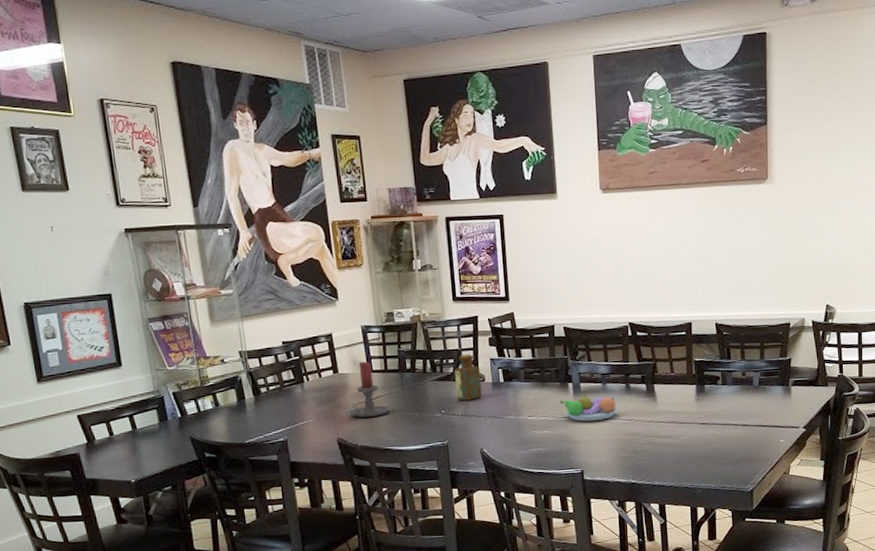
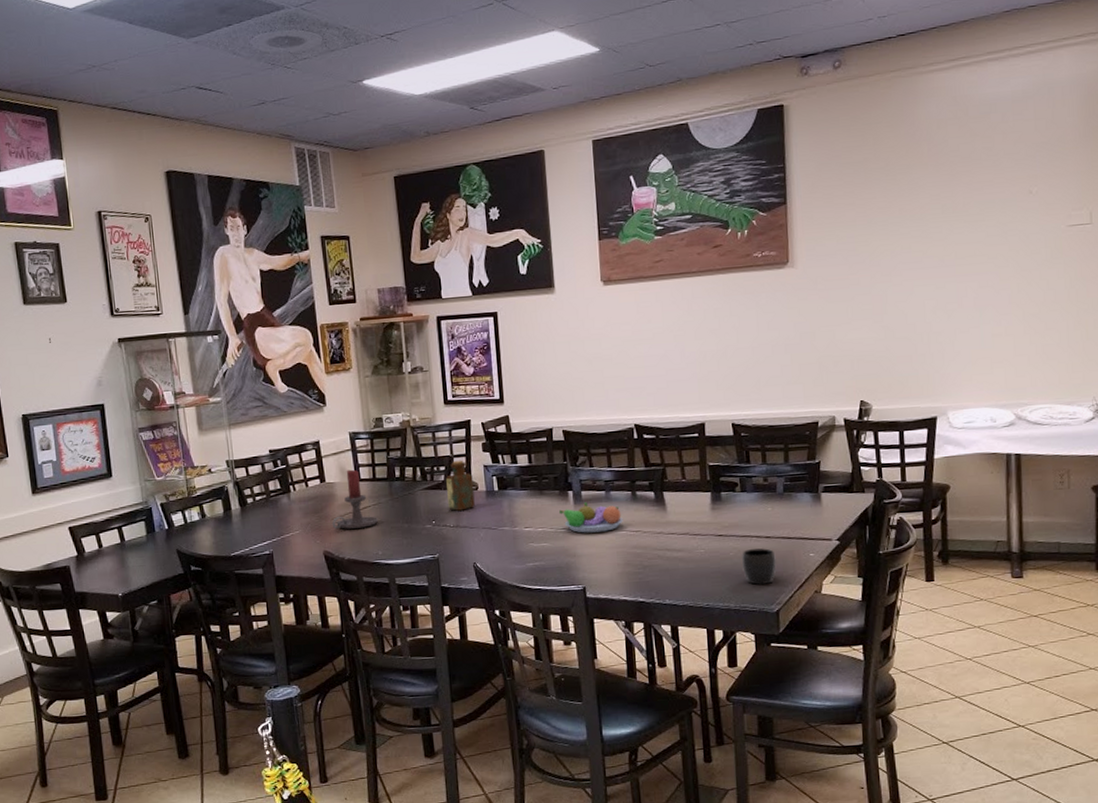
mug: none [722,435,752,467] -> present [742,548,776,585]

